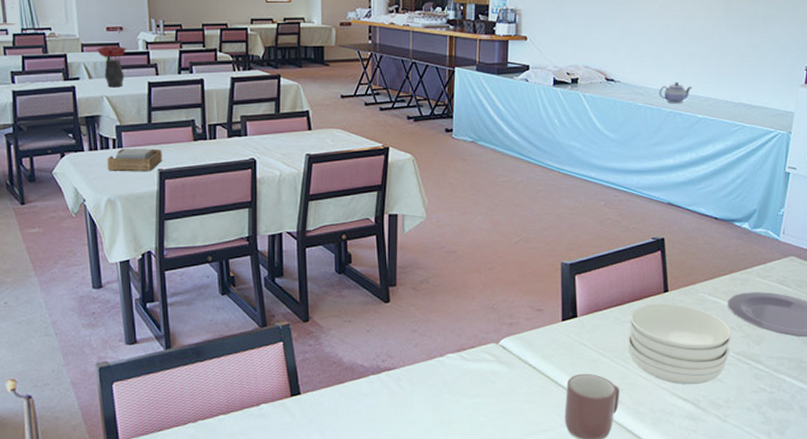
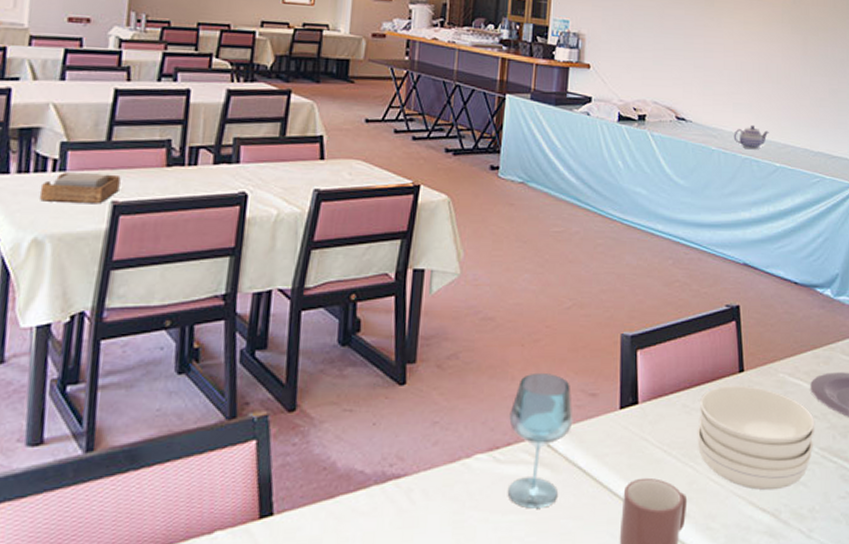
bouquet: present [97,45,128,88] -> none [50,39,93,94]
wine glass: none [472,293,524,394] -> present [507,372,573,509]

